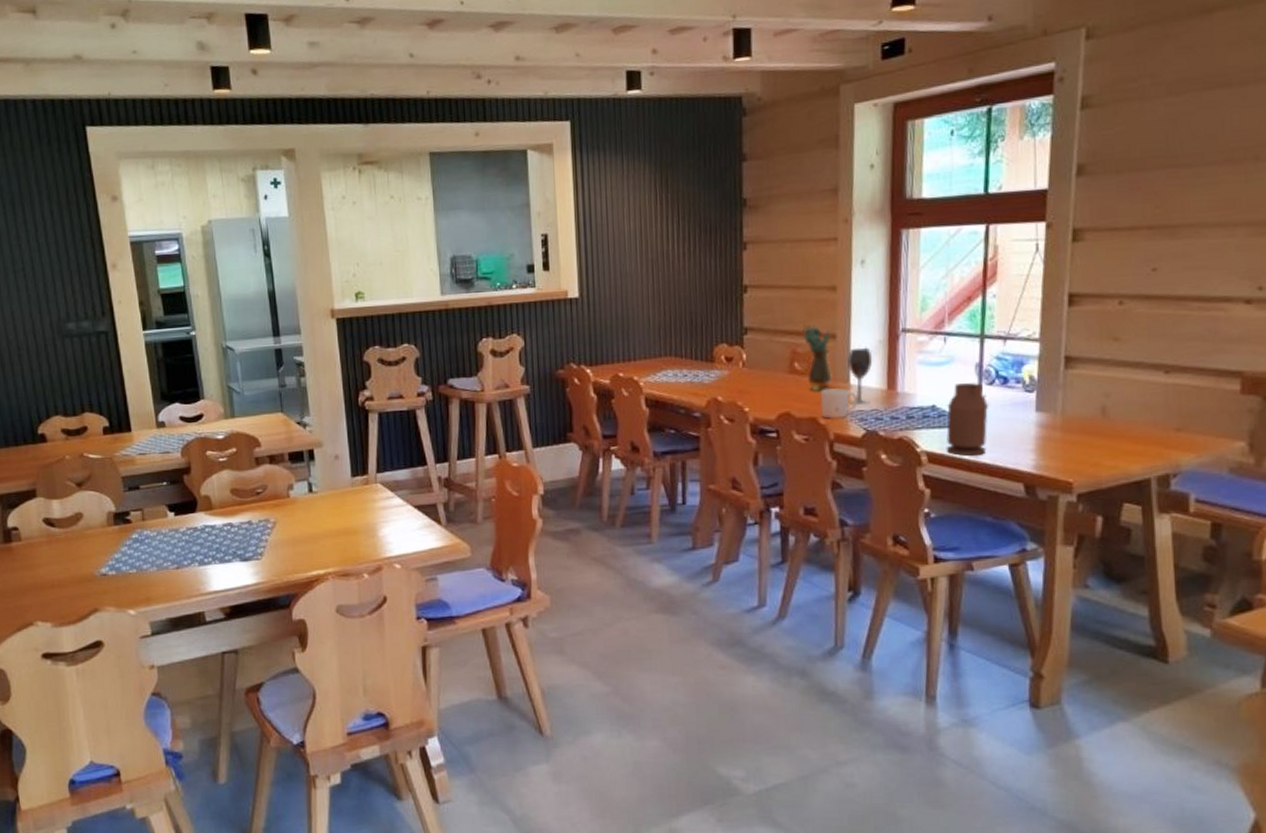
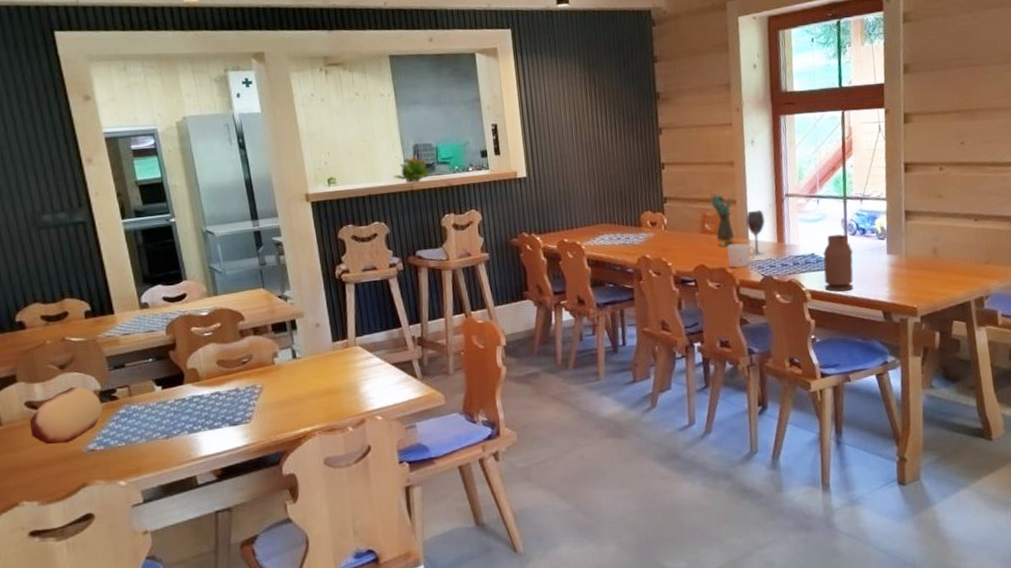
bread loaf: none [46,506,116,565] -> present [29,386,103,444]
potted flower: none [427,270,469,302] -> present [393,156,431,184]

